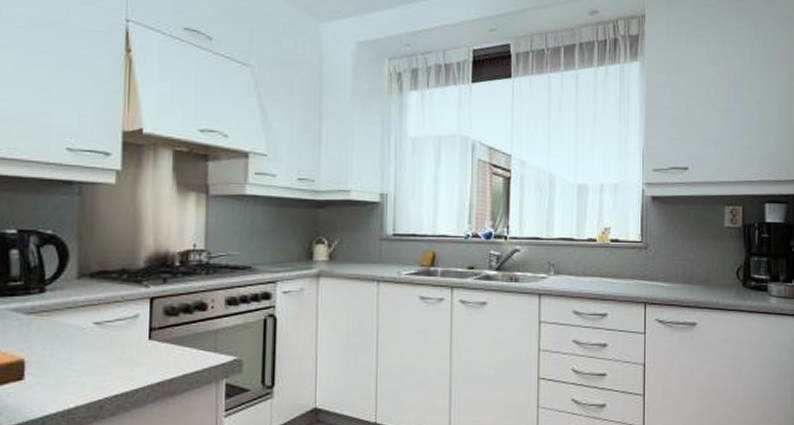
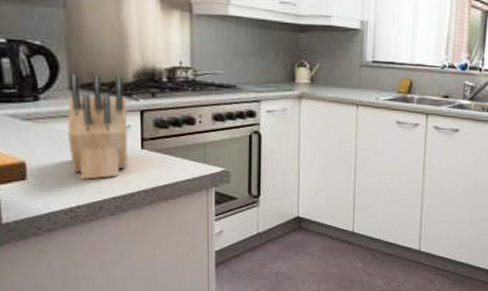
knife block: none [71,263,138,376] -> present [67,74,129,180]

